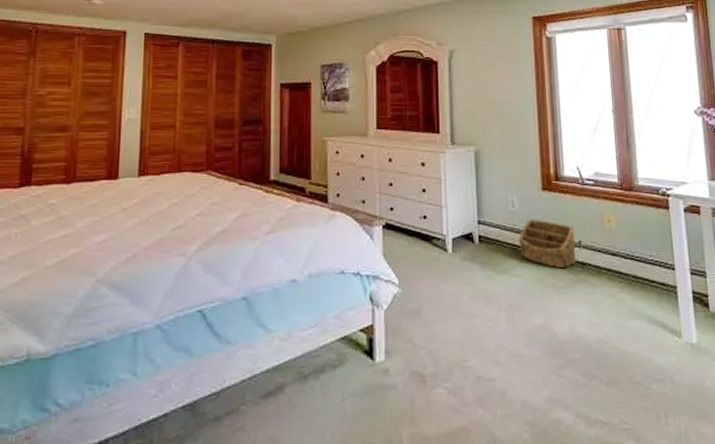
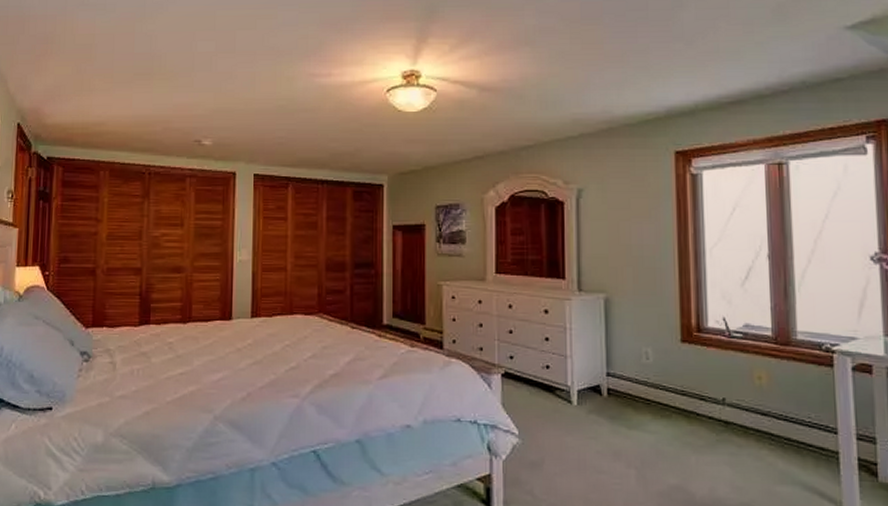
basket: present [518,219,577,269] -> none [652,372,720,427]

